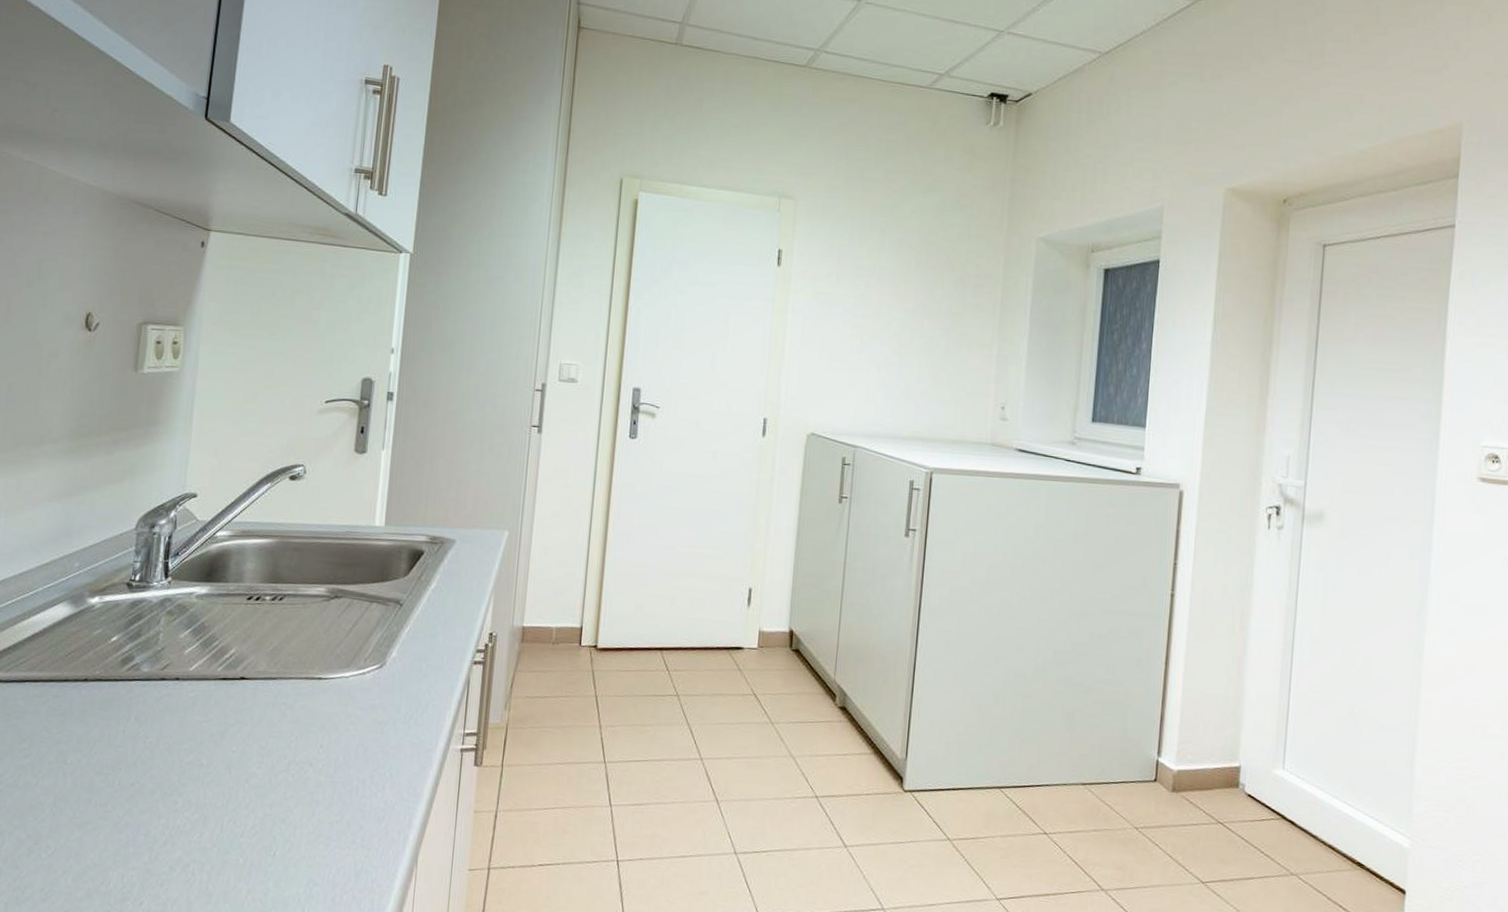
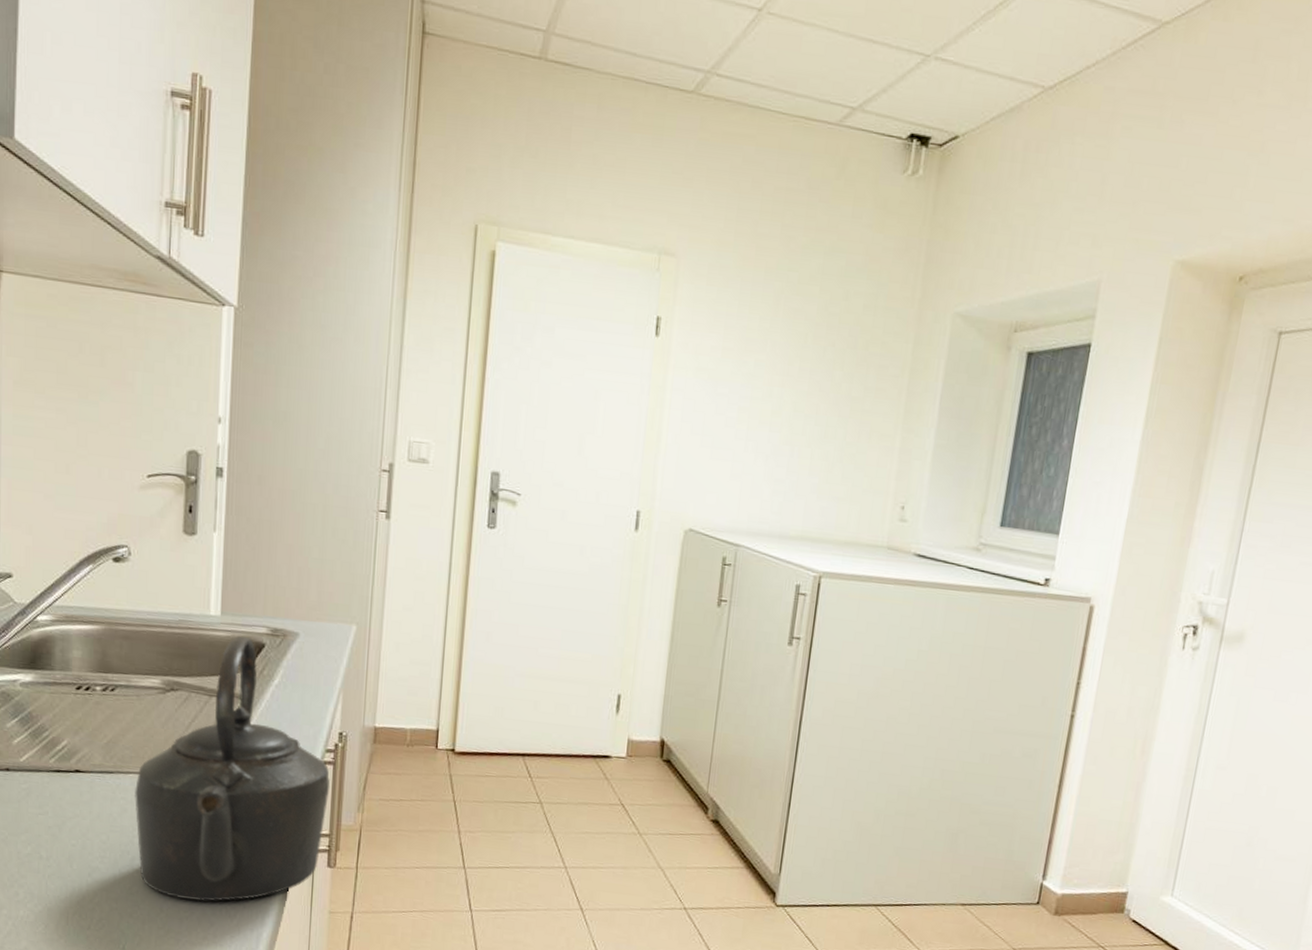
kettle: none [295,544,480,805] -> present [135,636,330,902]

